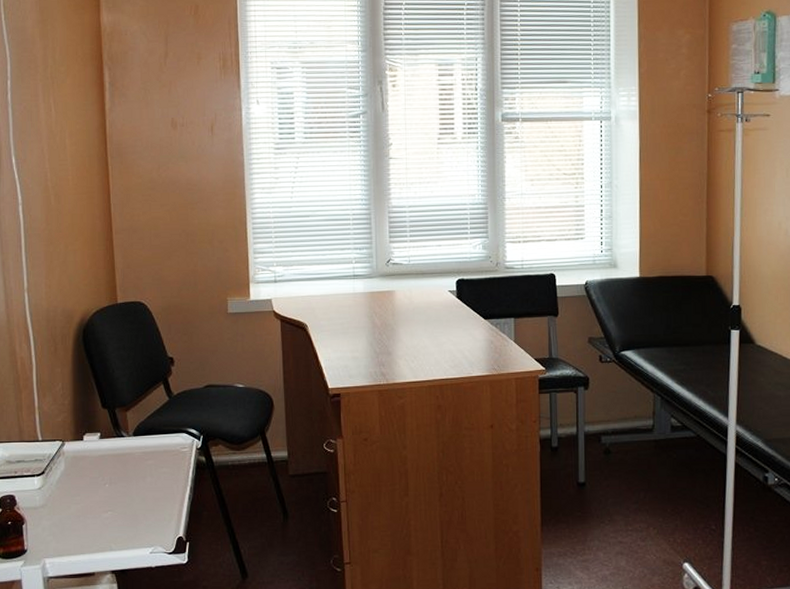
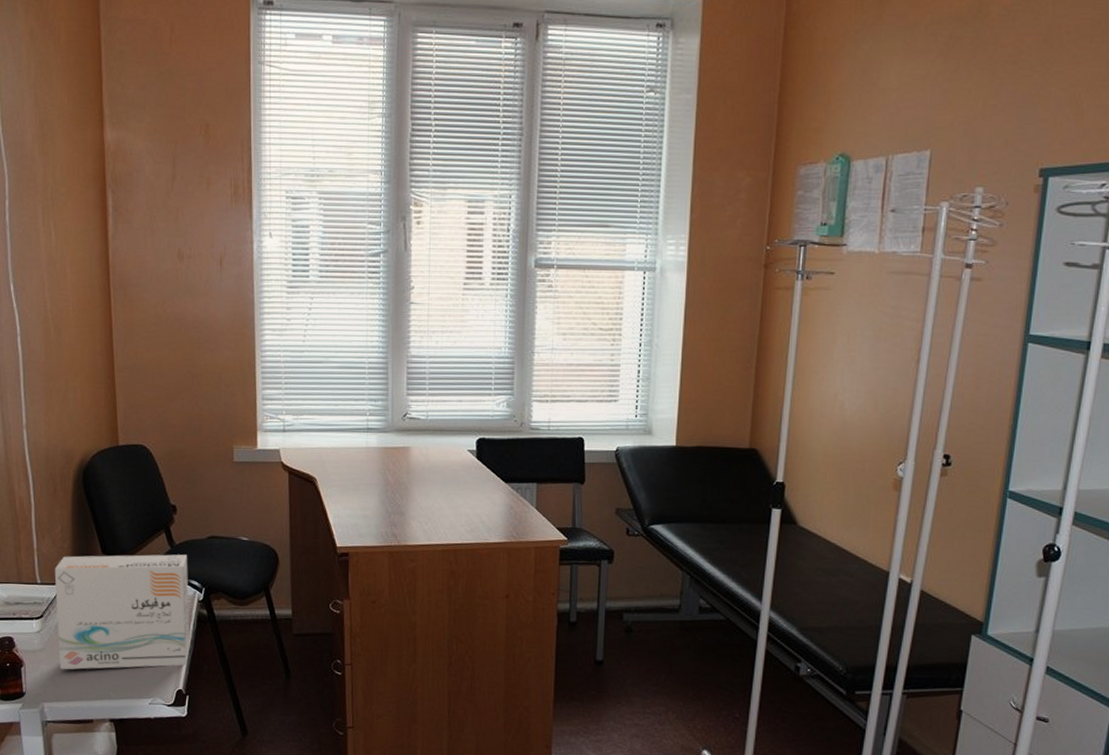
medicine box: none [55,404,189,525] -> present [54,554,190,670]

